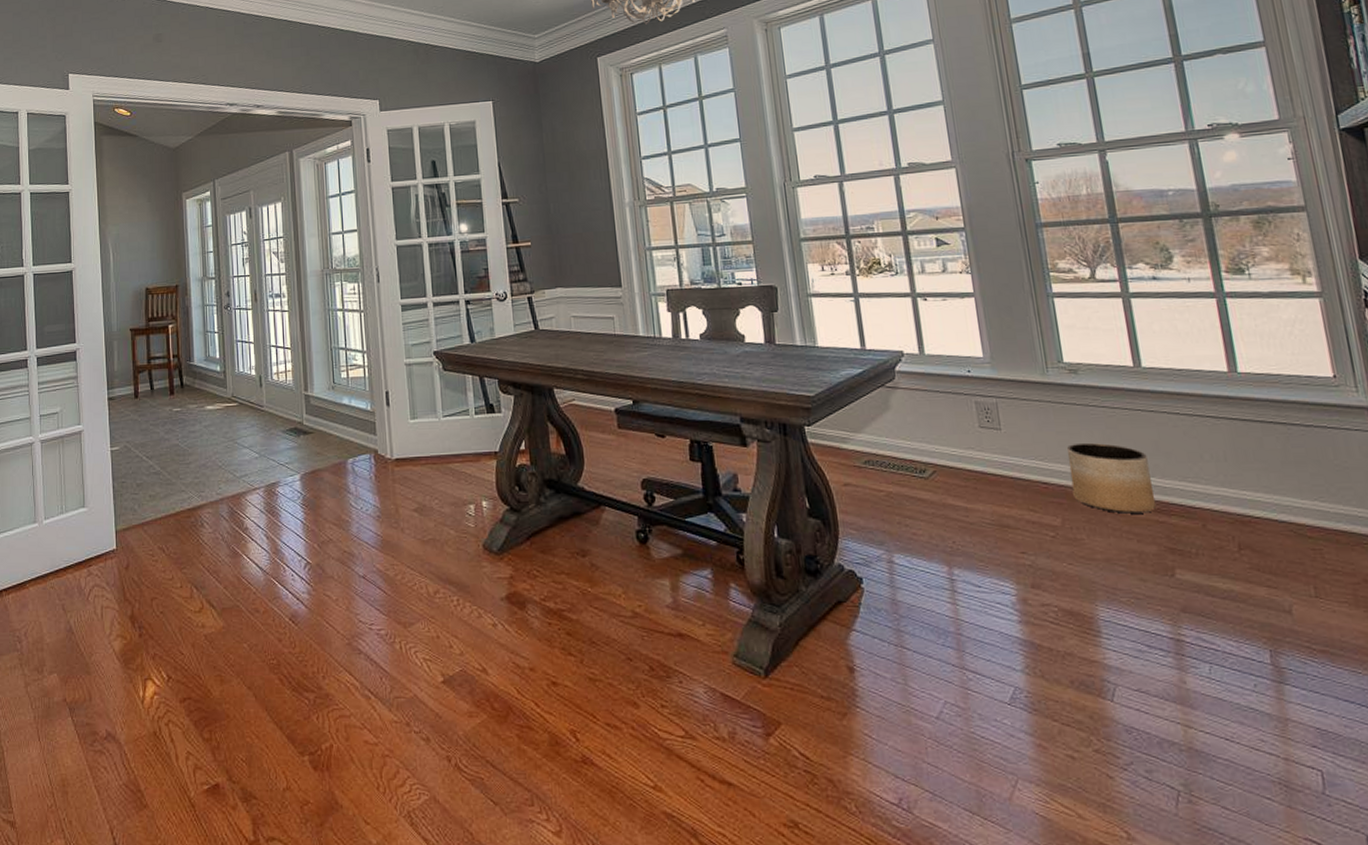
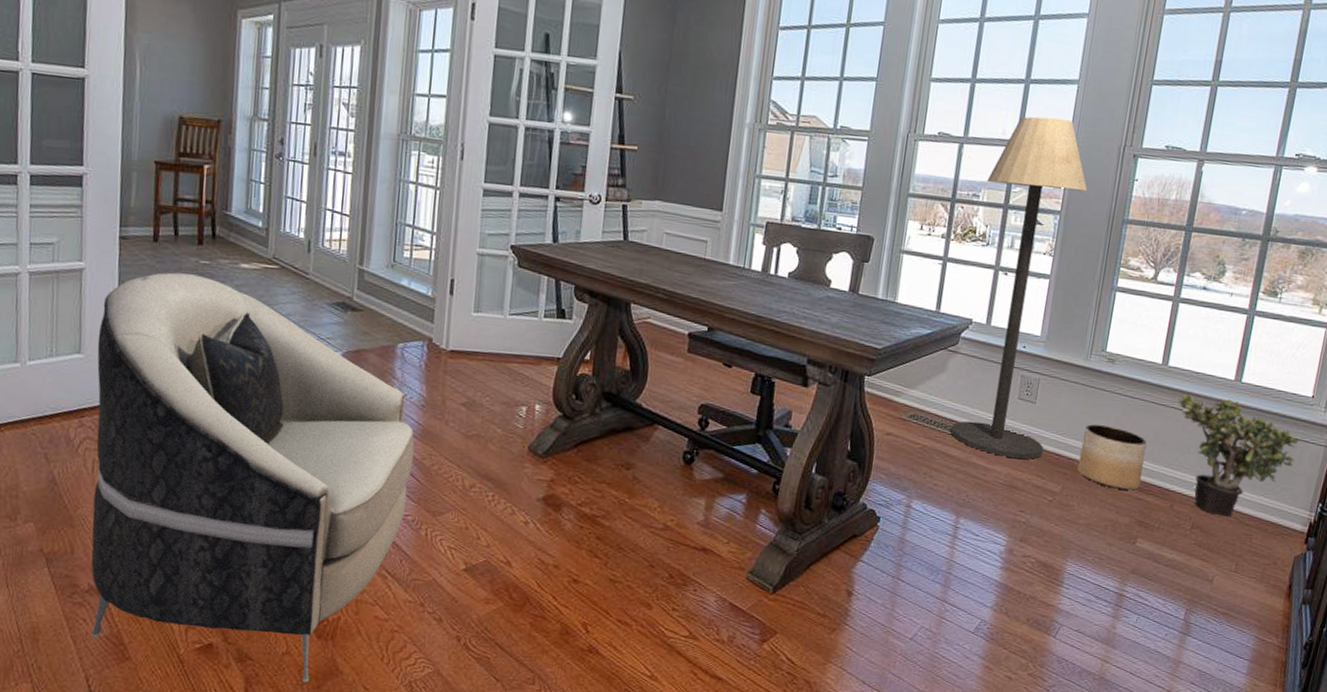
armchair: none [97,422,378,820] -> present [91,272,415,683]
floor lamp: none [877,139,1027,494] -> present [951,116,1087,459]
potted plant: none [1161,394,1343,531] -> present [1174,394,1299,517]

